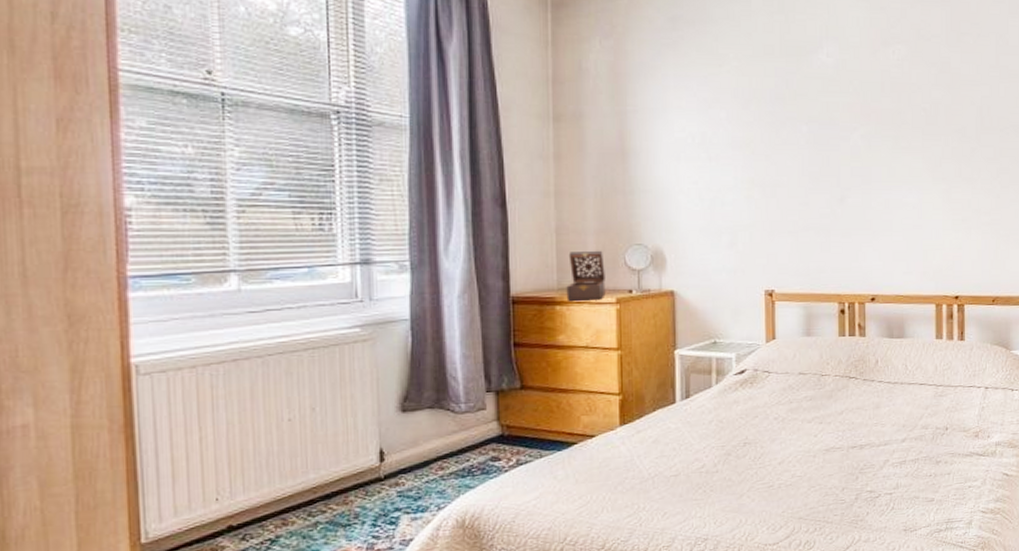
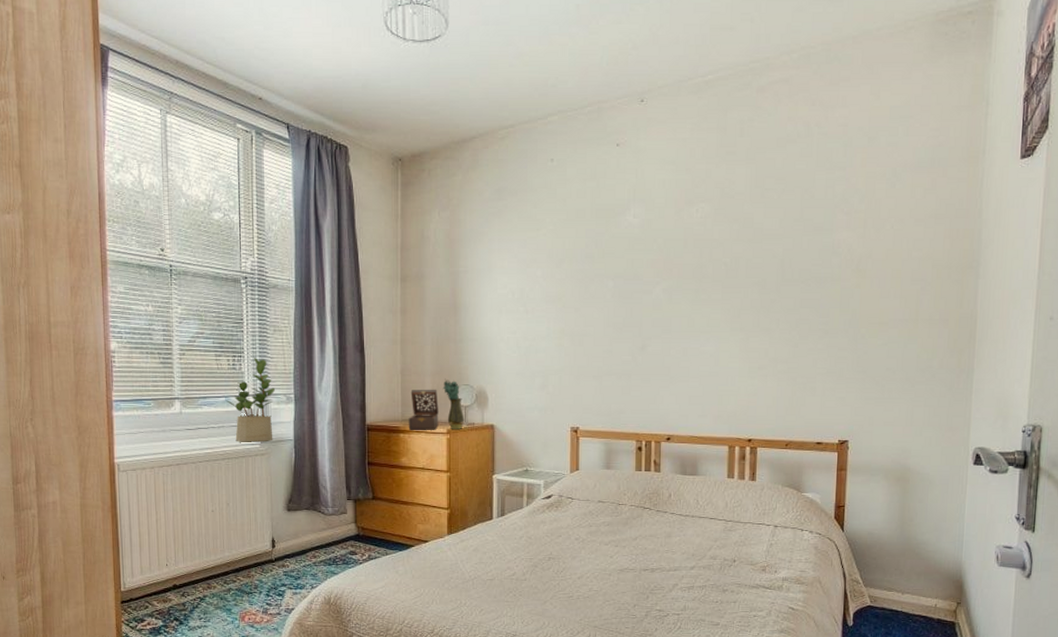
potted plant: none [308,215,382,326] -> present [225,358,275,442]
vase: none [609,237,638,298] -> present [442,378,465,429]

